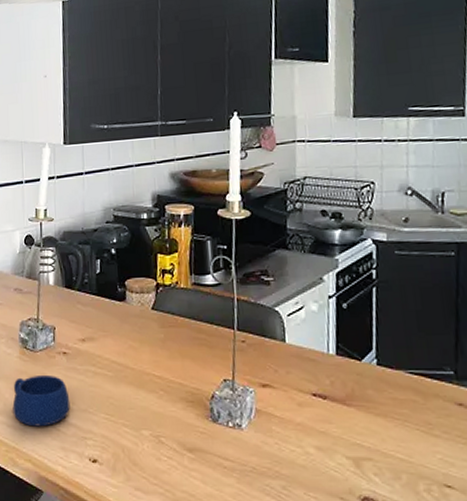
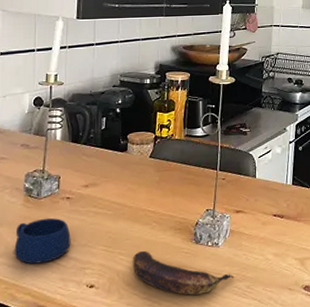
banana: none [138,424,264,489] -> present [132,250,234,295]

